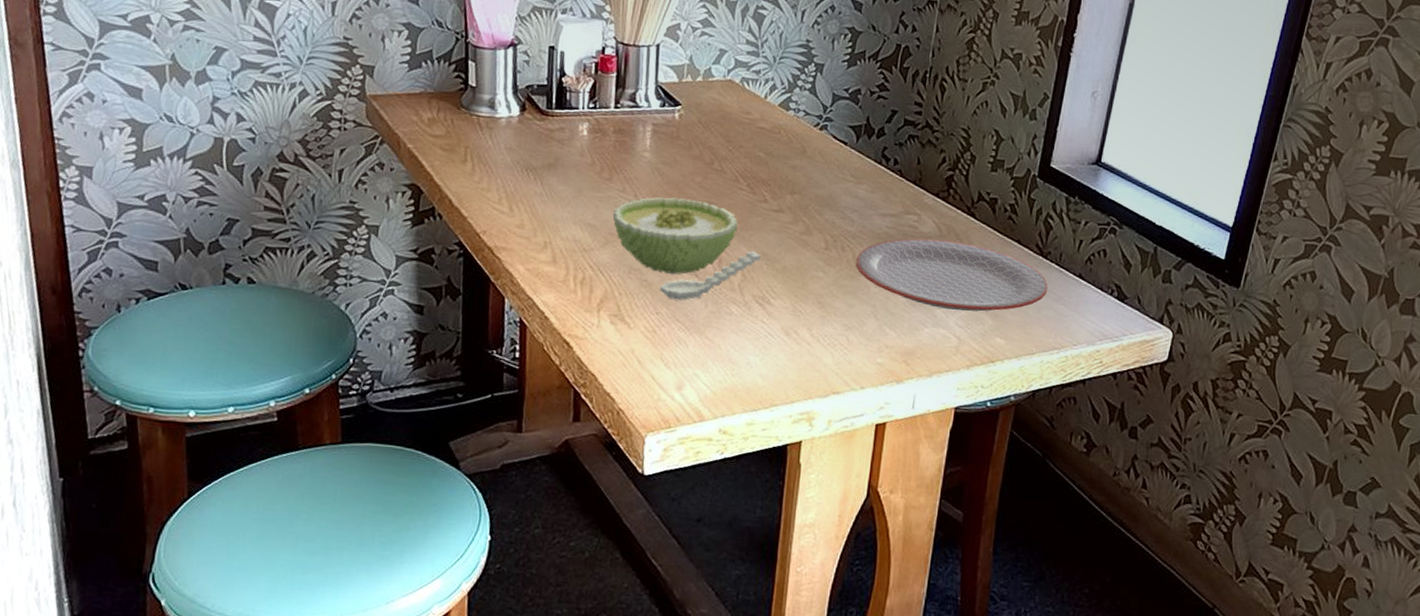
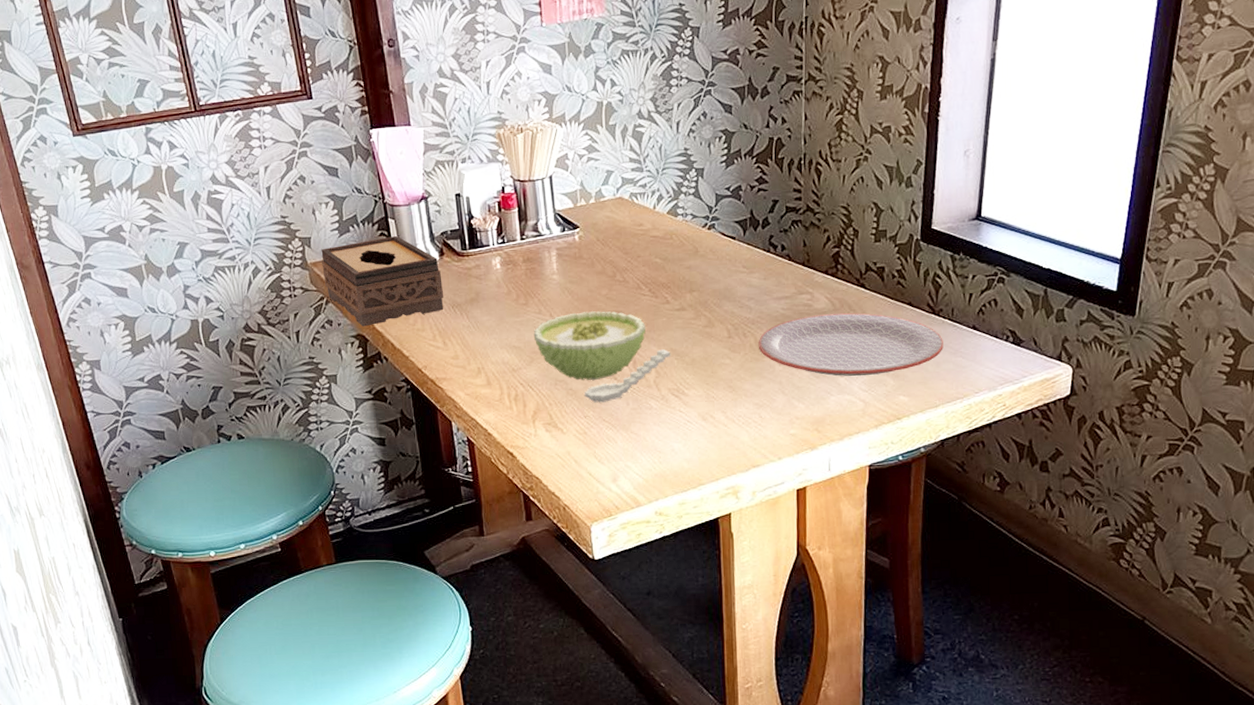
tissue box: none [382,80,519,177] -> present [321,235,444,327]

